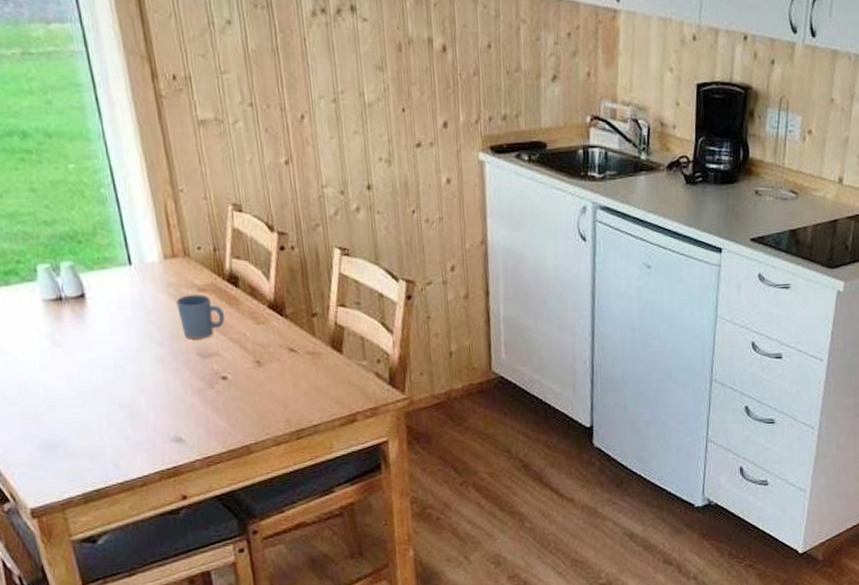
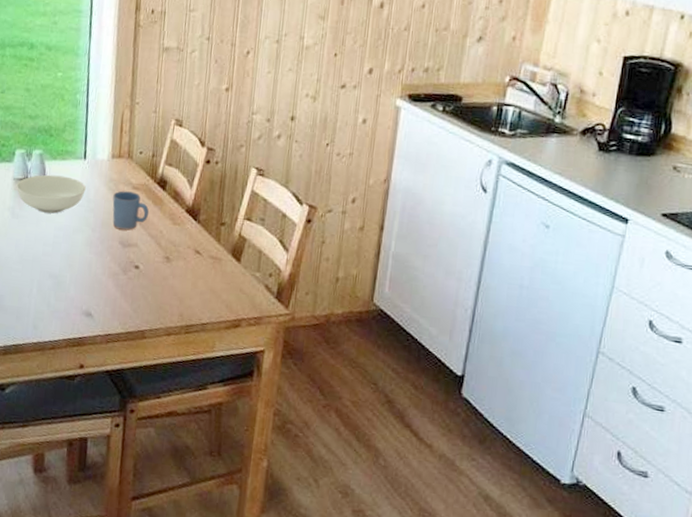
bowl: none [48,288,140,335] -> present [16,174,86,214]

